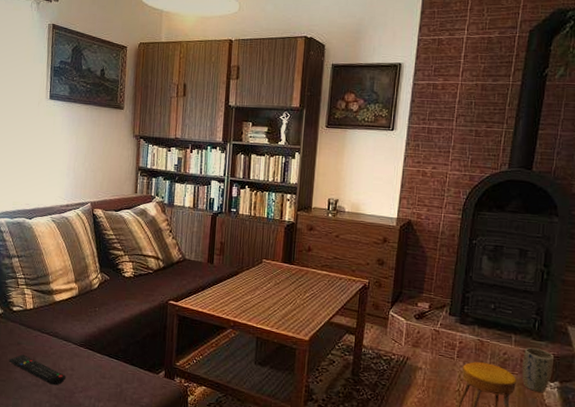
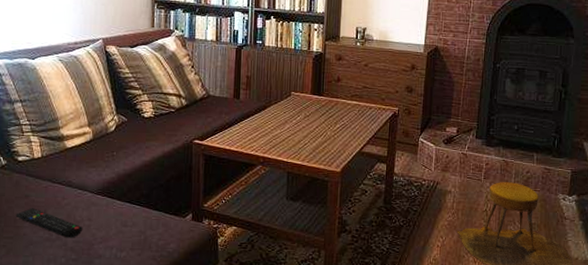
plant pot: present [522,347,554,392] -> none [543,165,571,206]

